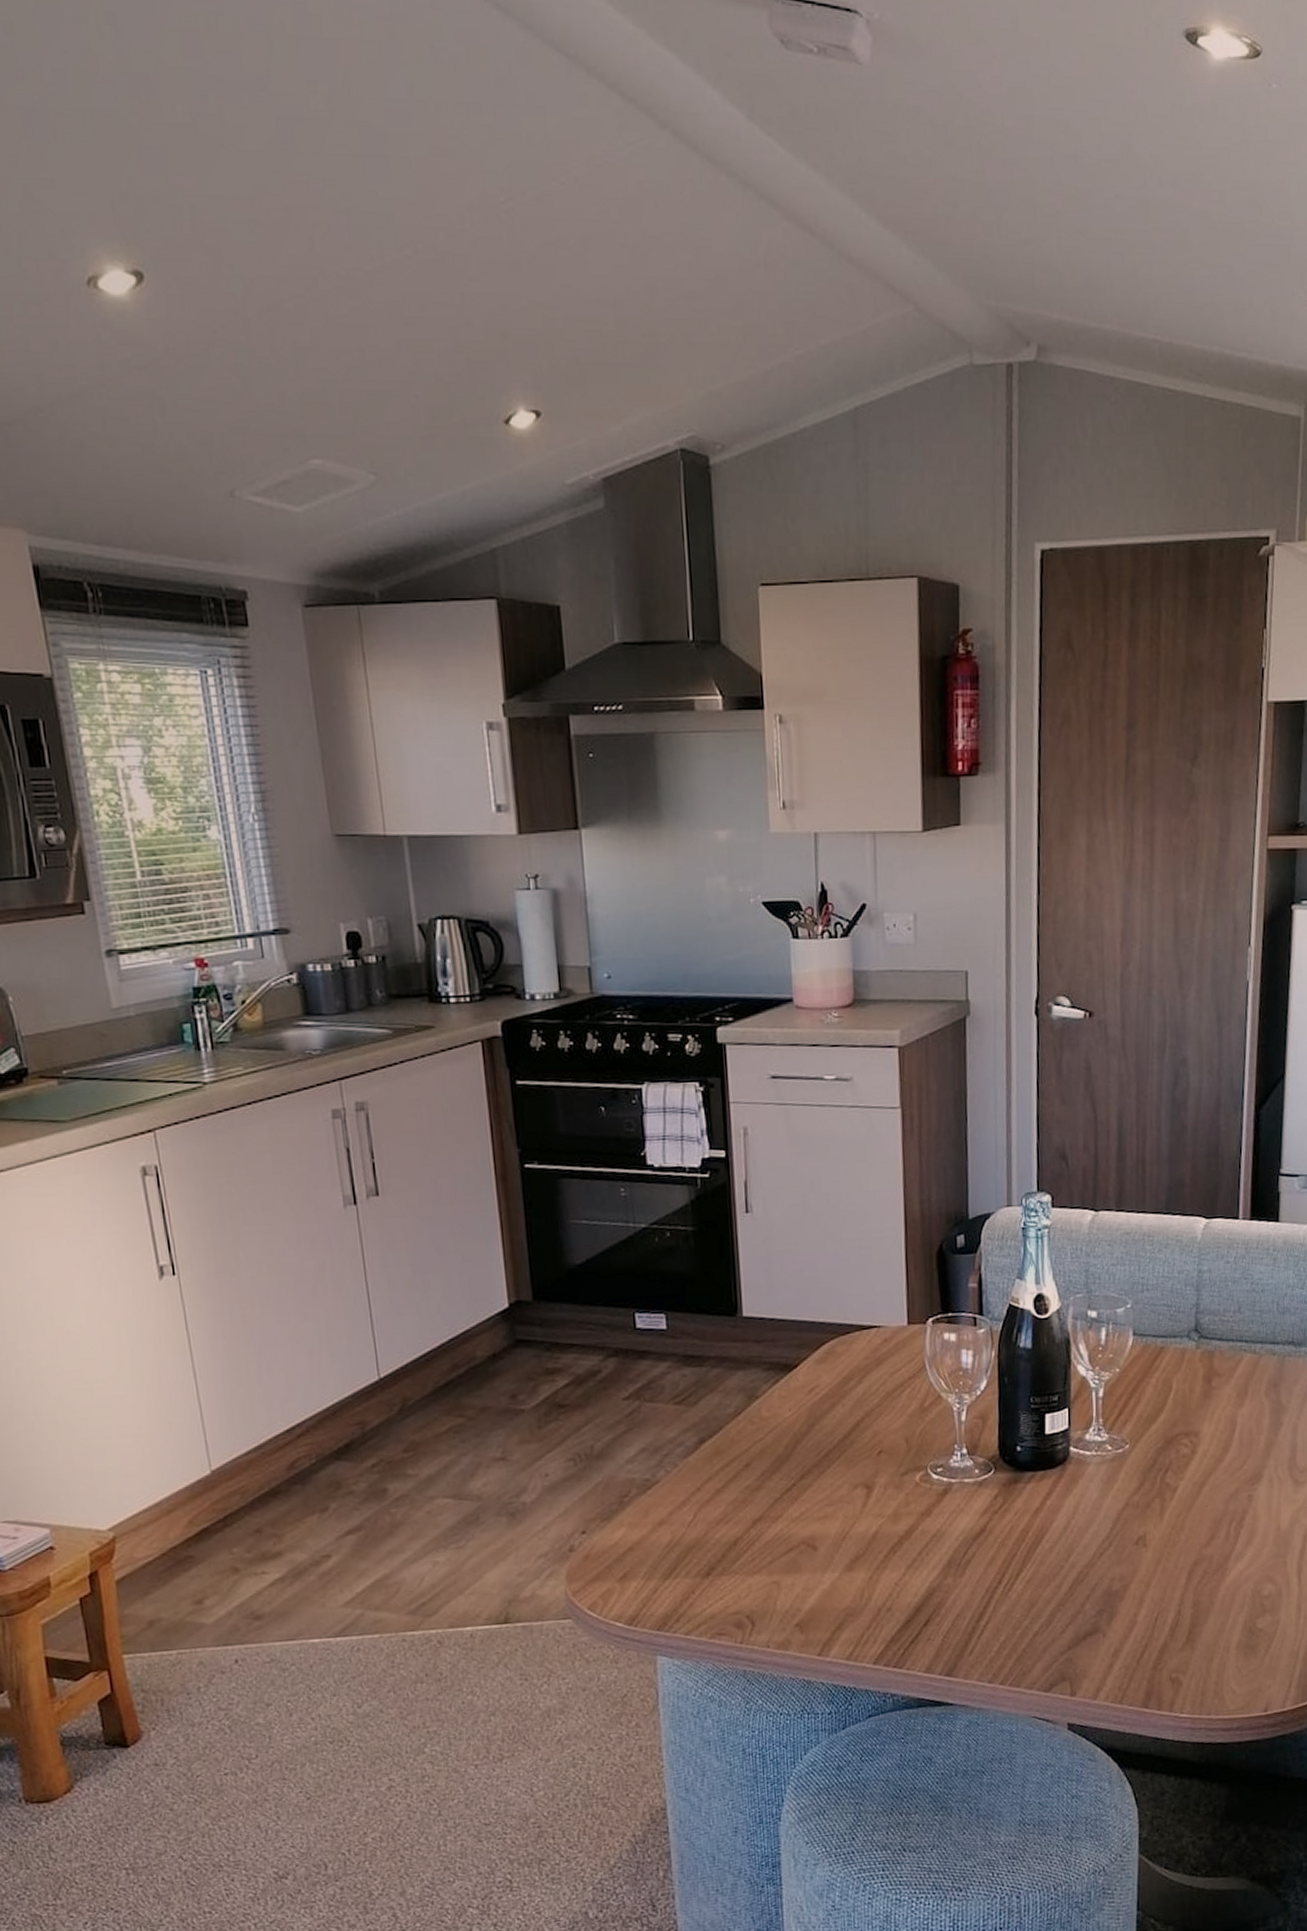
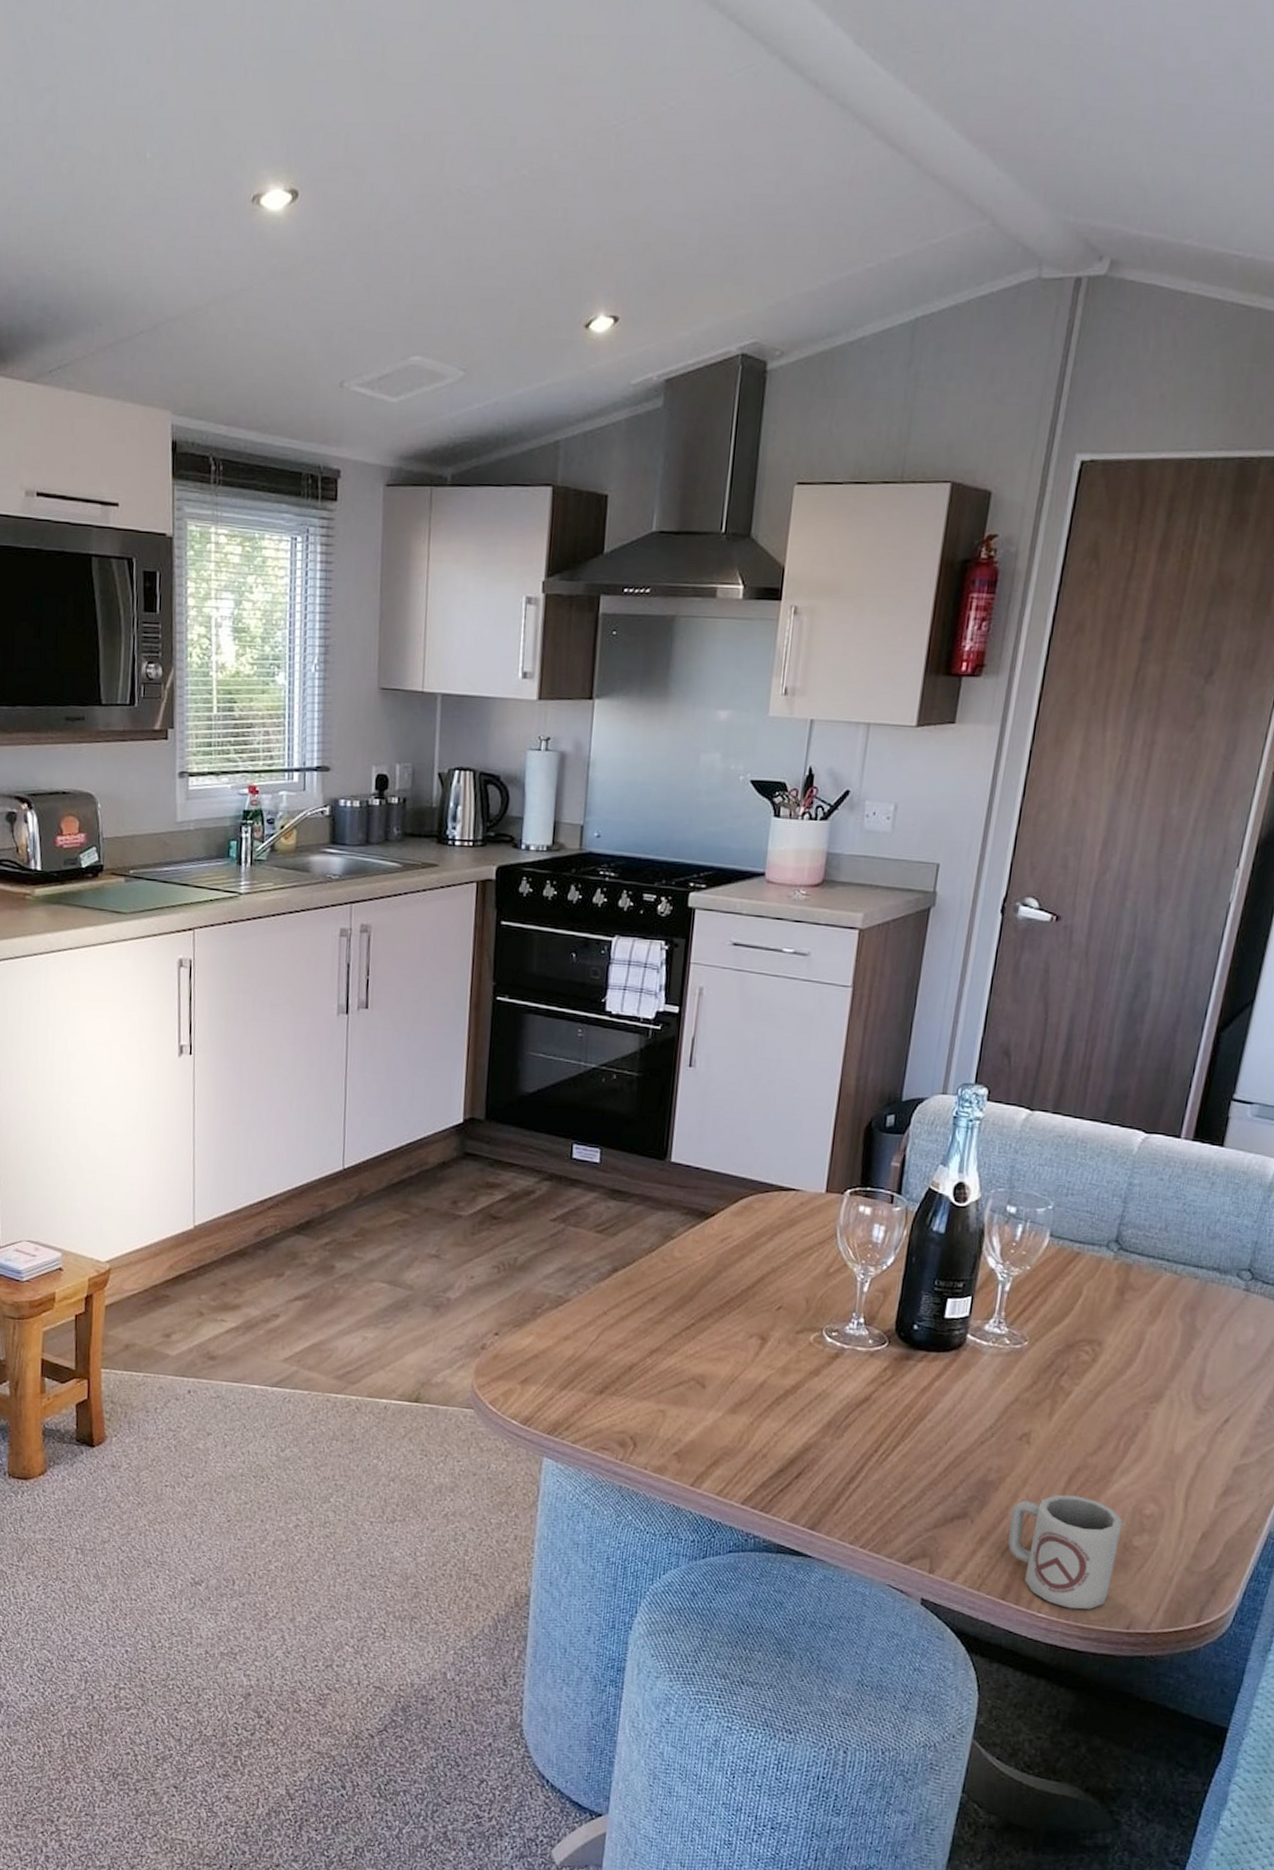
cup: none [1139,1589,1245,1703] -> present [1008,1494,1123,1610]

